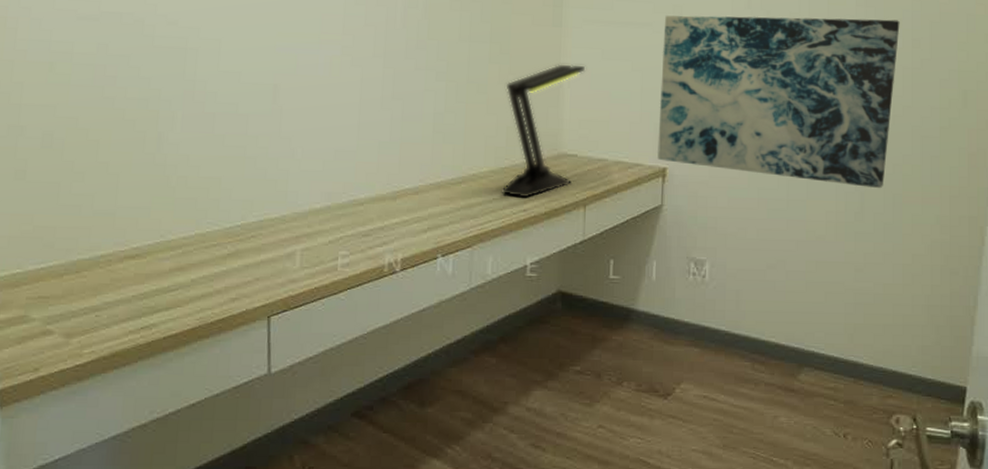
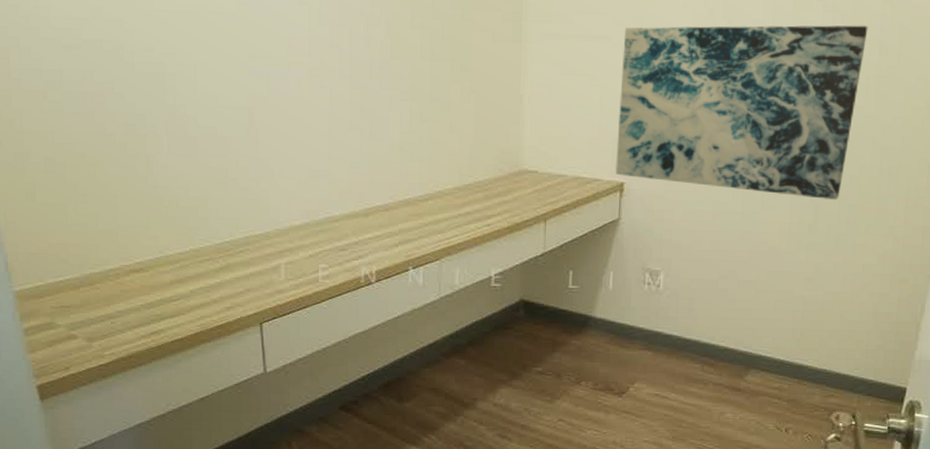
desk lamp: present [501,64,586,198] -> none [466,80,546,213]

